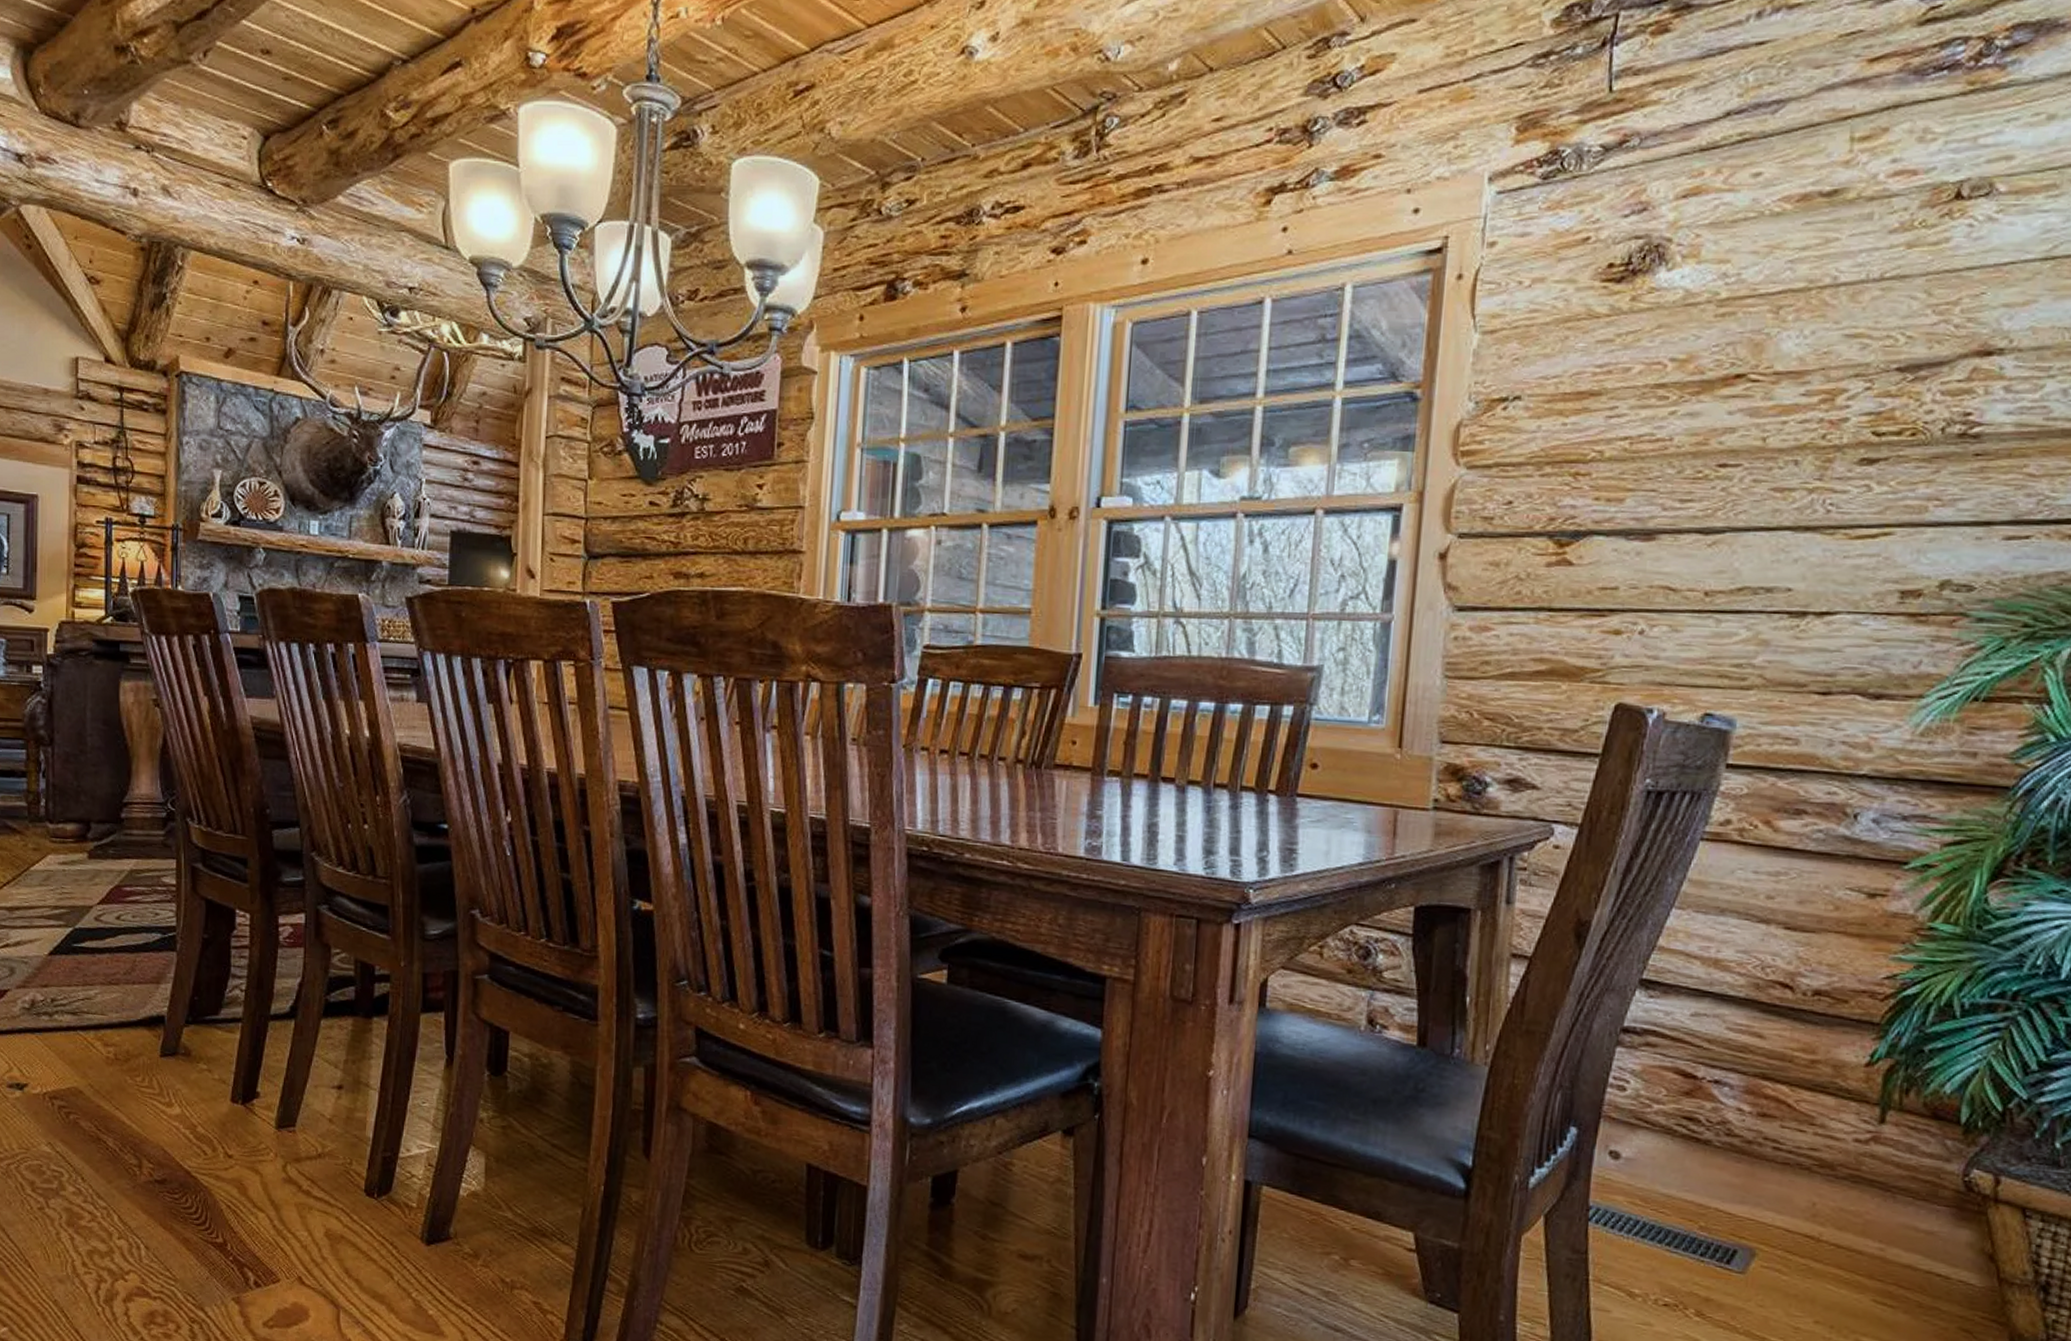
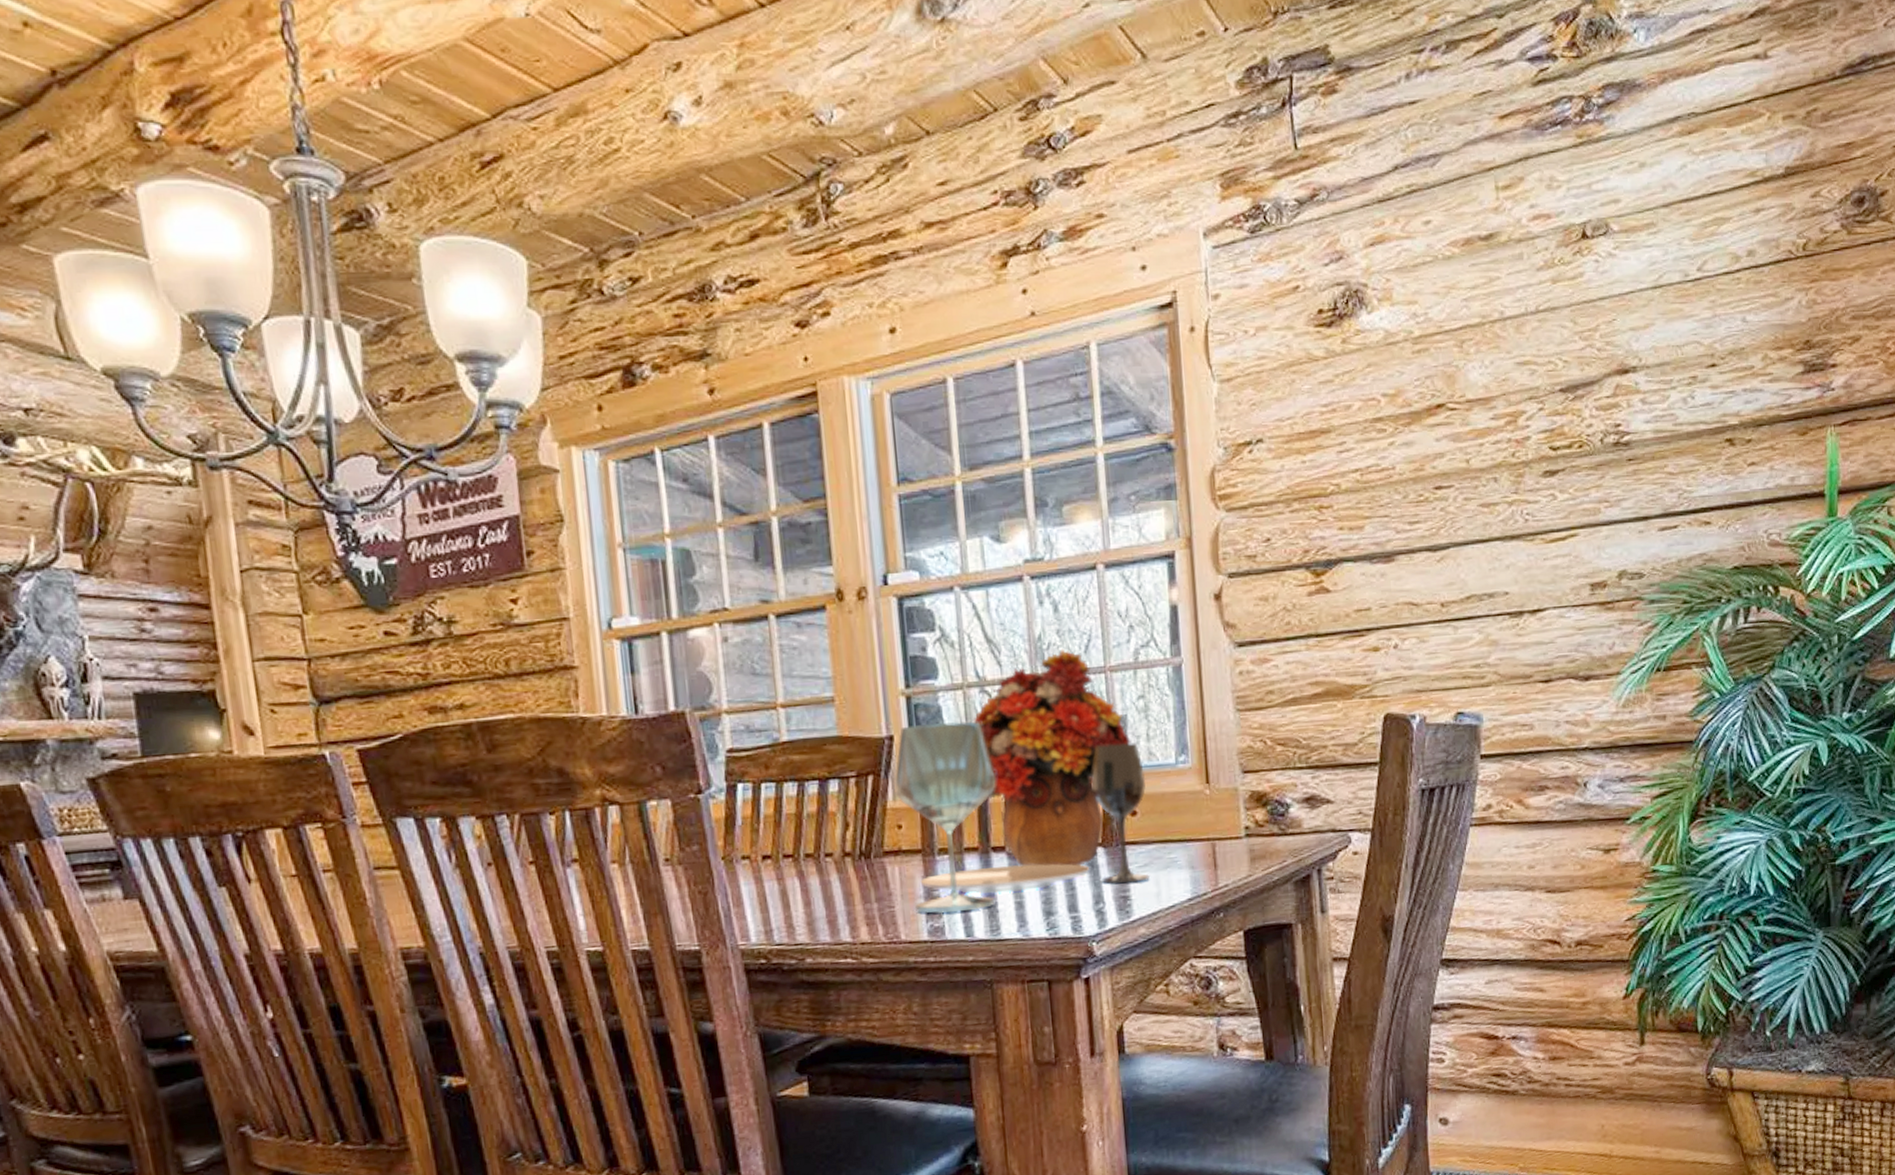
wine glass: none [1074,646,1178,836] -> present [893,721,997,913]
plate: none [1085,794,1259,827] -> present [920,863,1090,894]
flower arrangement: none [1163,590,1324,810] -> present [972,648,1131,867]
wine glass: none [1269,692,1333,837] -> present [1091,742,1150,884]

